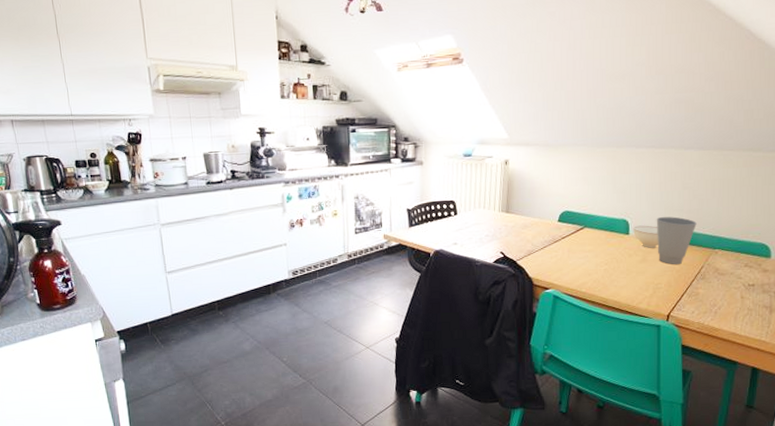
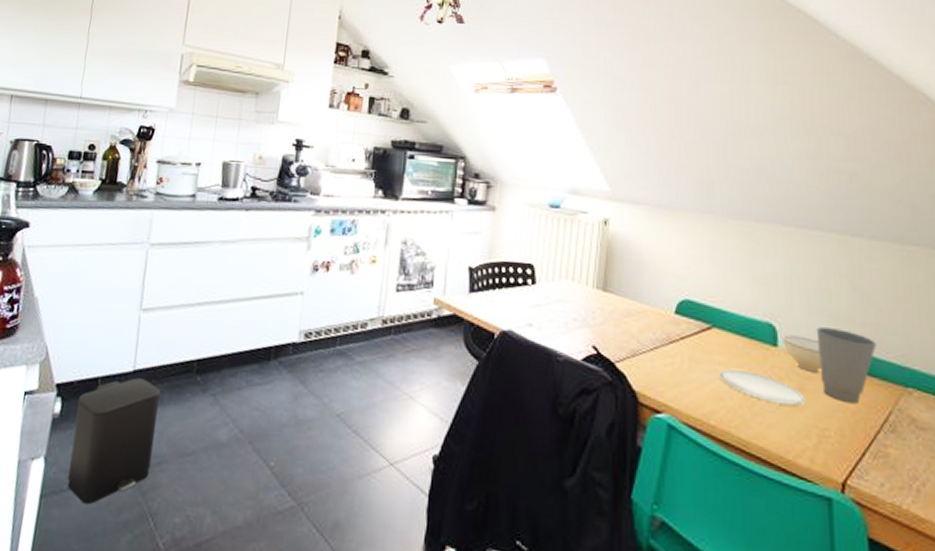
pedal bin: none [136,319,200,402] -> present [68,378,160,504]
plate: none [588,253,646,273] -> present [719,369,805,407]

